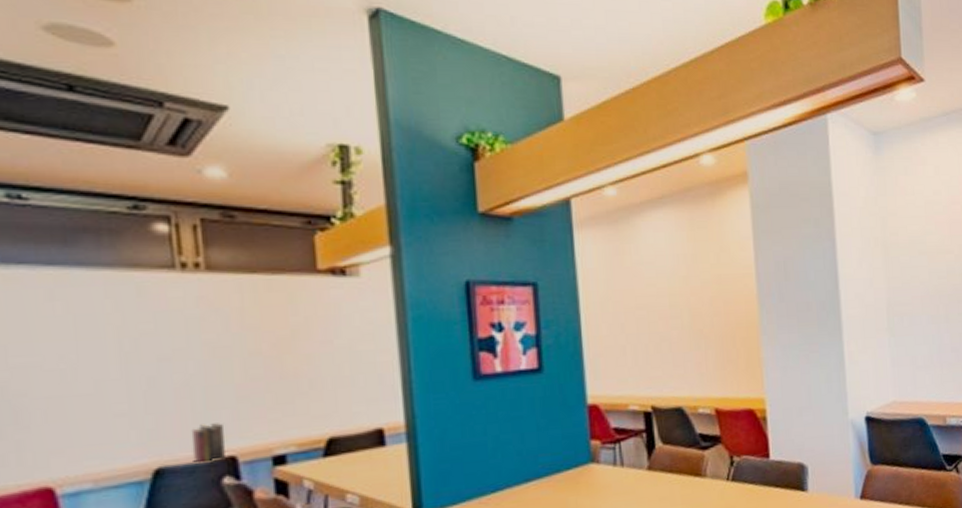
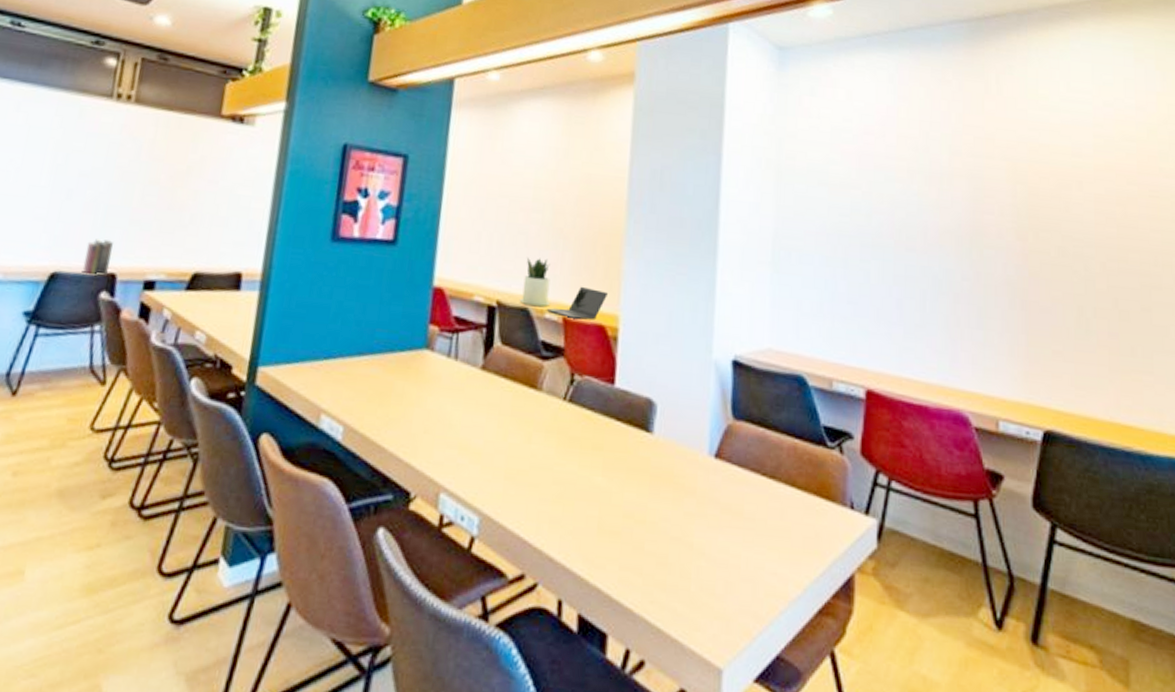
planter: none [672,359,702,405] -> present [519,258,551,307]
laptop: none [698,378,752,410] -> present [546,286,608,320]

